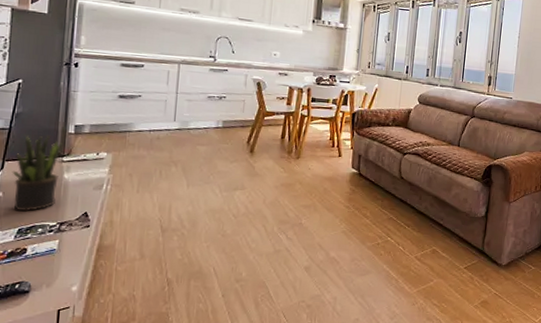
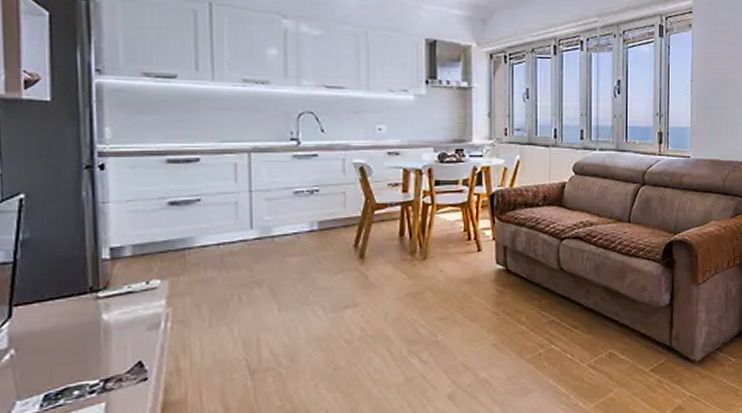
potted plant: present [12,136,63,212] -> none [25,266,95,371]

